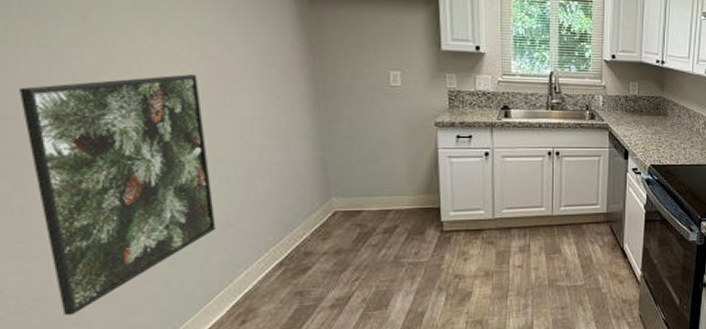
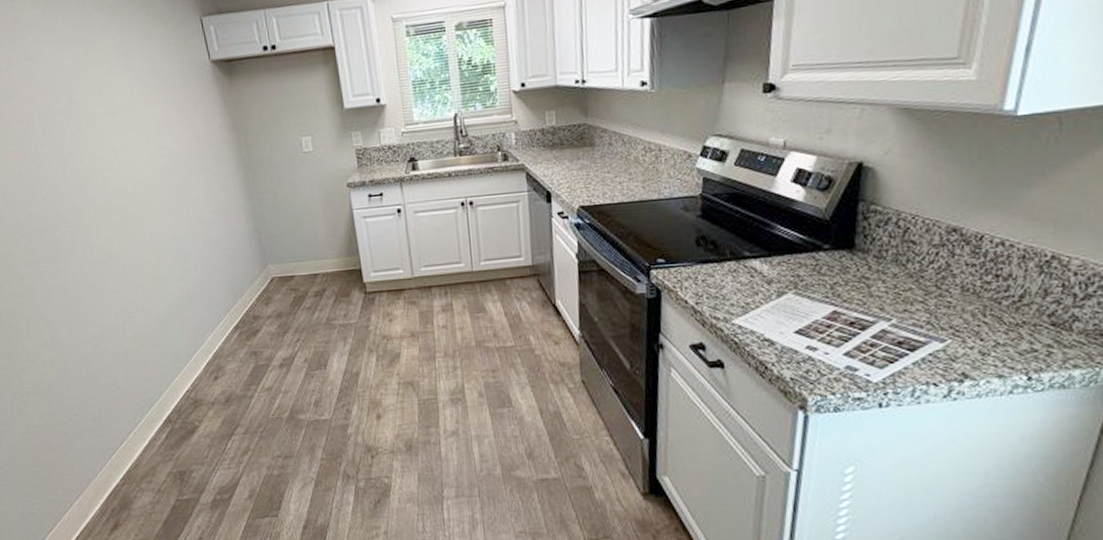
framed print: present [19,74,216,316] -> none [50,164,186,370]

